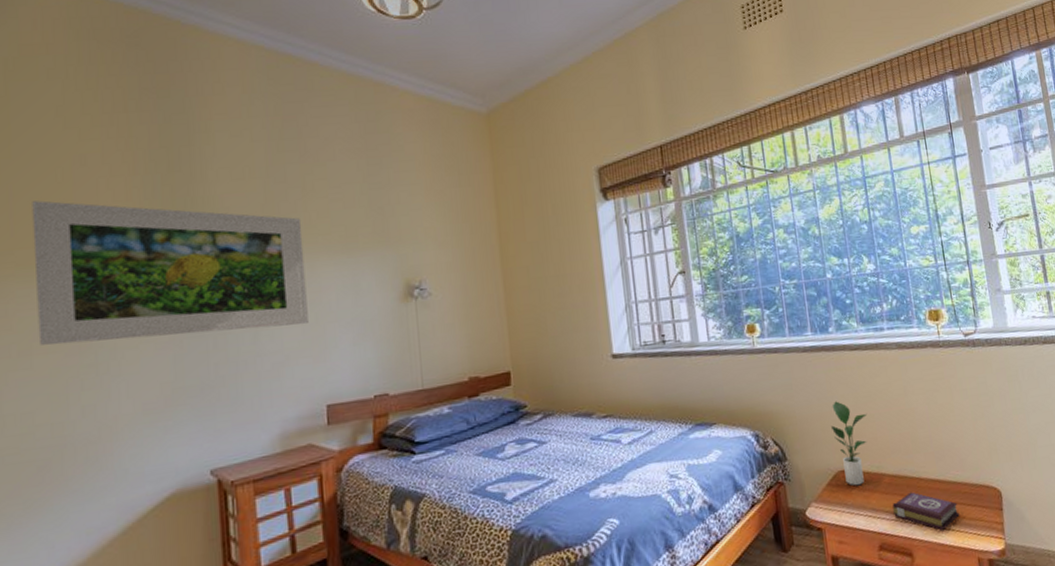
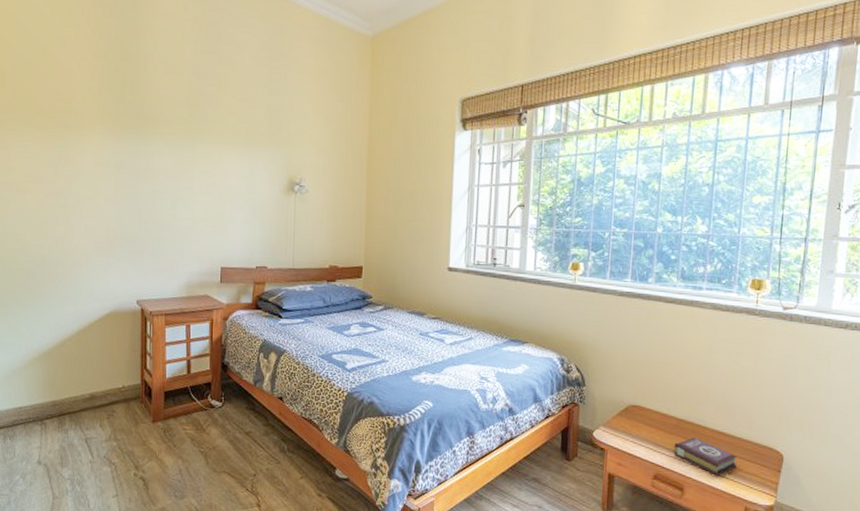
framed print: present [32,200,308,345] -> none [28,73,215,201]
potted plant: present [832,401,868,486] -> none [632,345,669,421]

